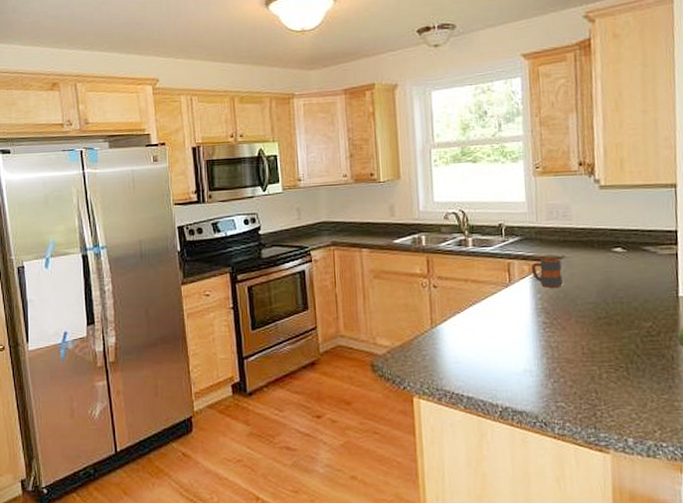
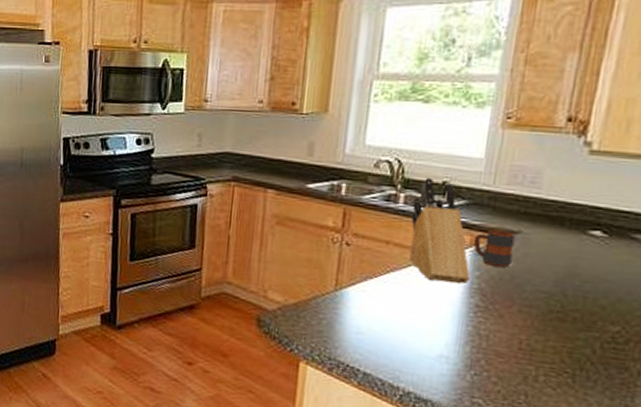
knife block: none [479,222,534,308] -> present [409,177,470,285]

